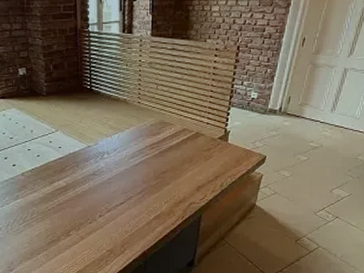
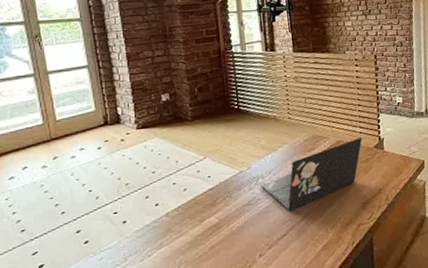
laptop: none [106,128,209,184] -> present [261,137,363,211]

